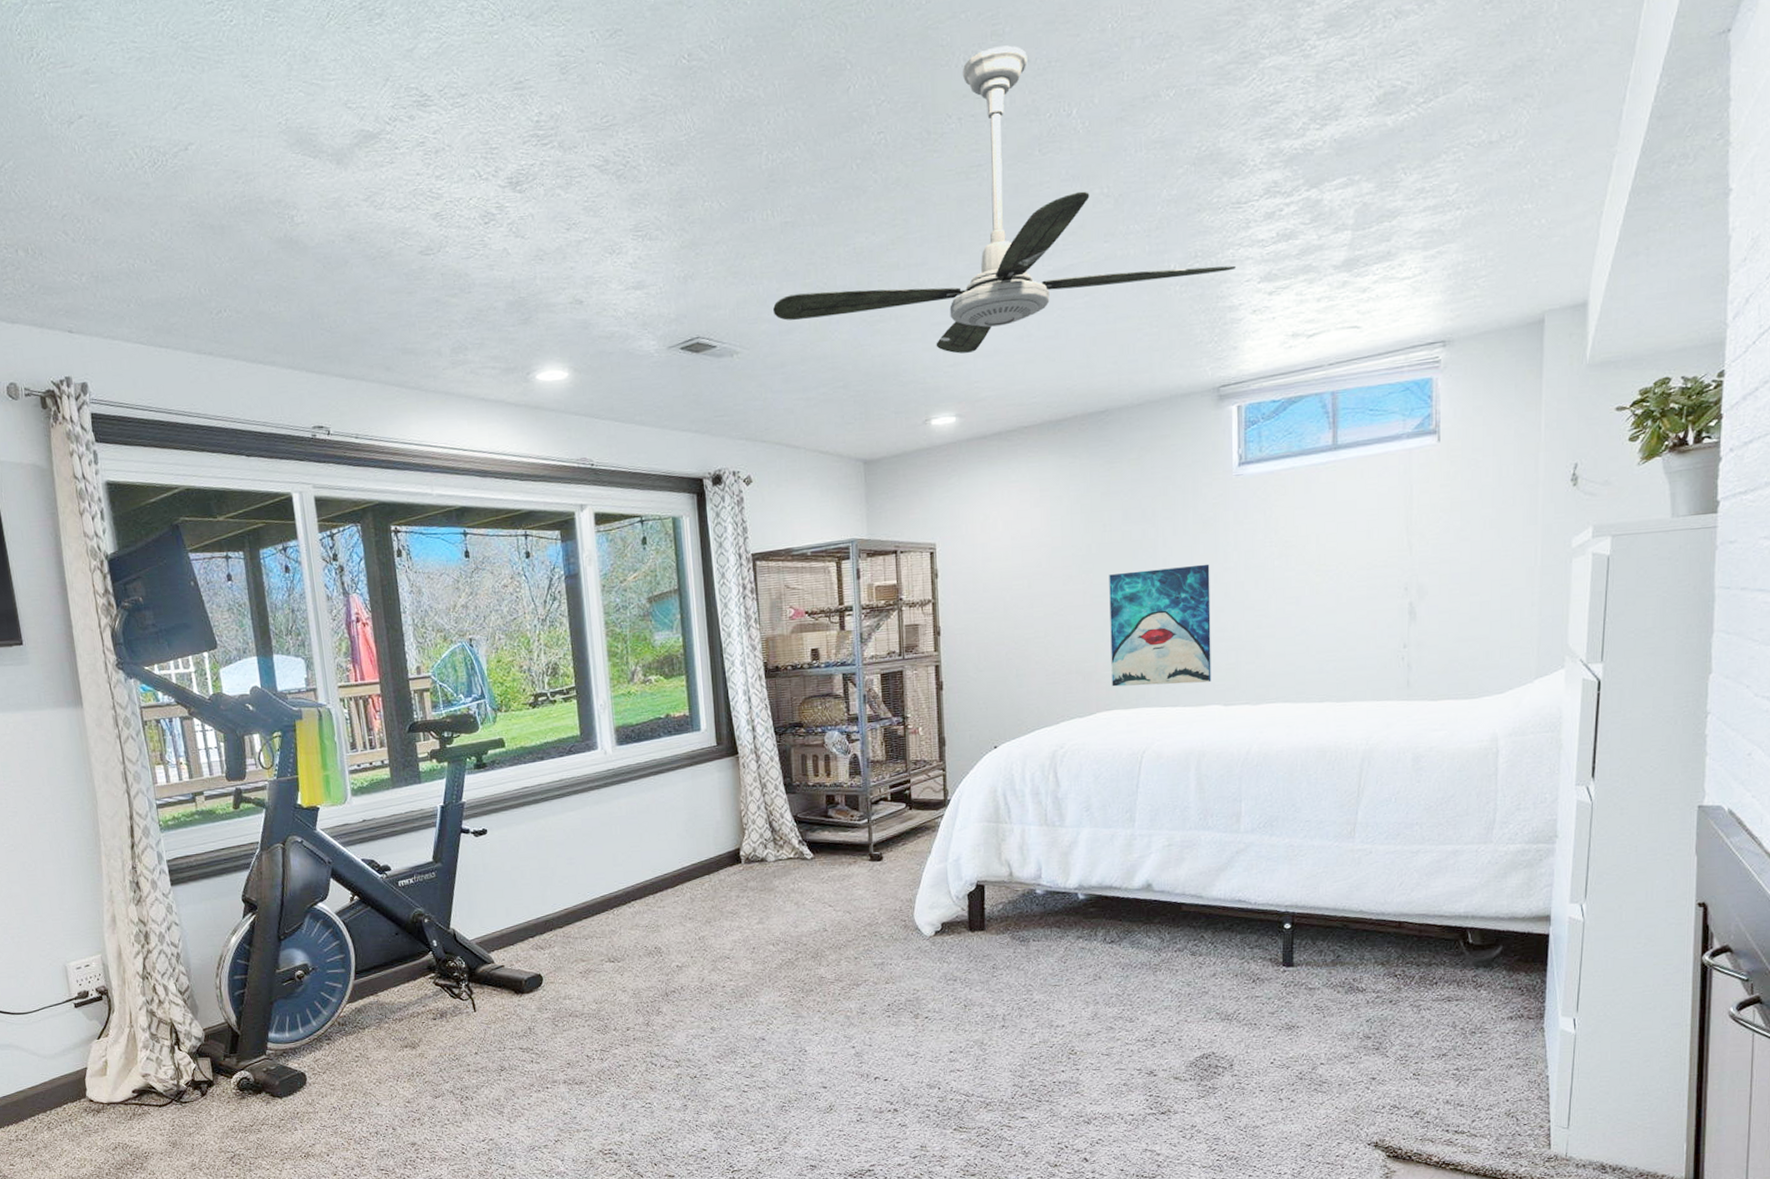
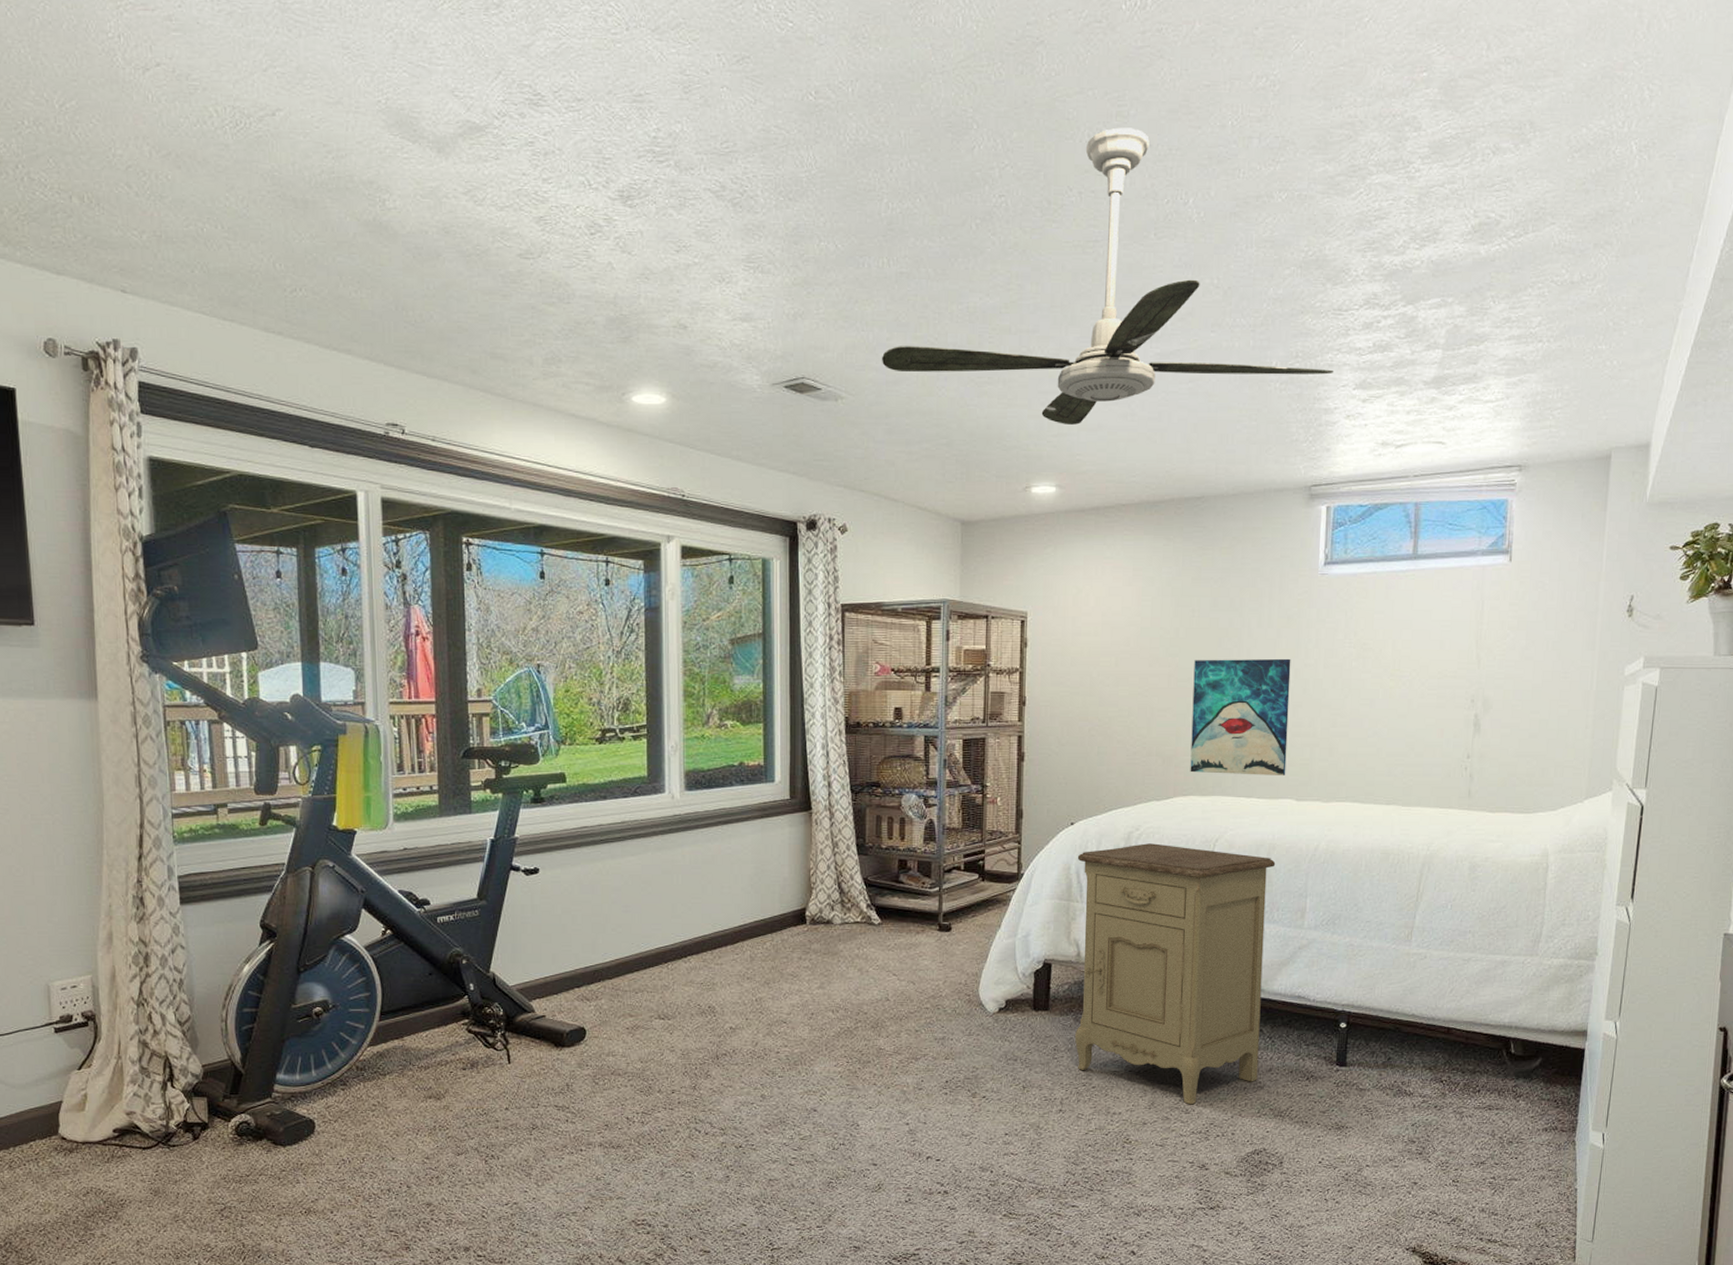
nightstand: none [1003,760,1207,1014] -> present [1074,843,1276,1105]

